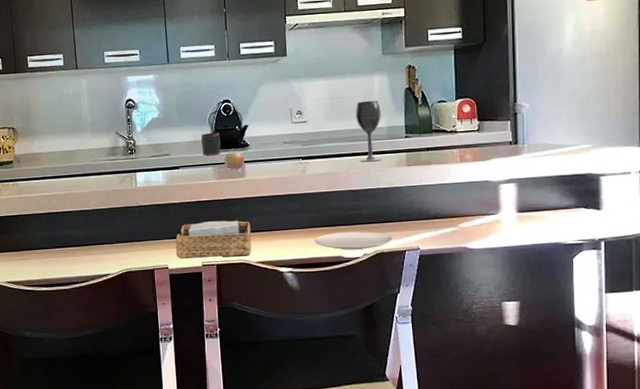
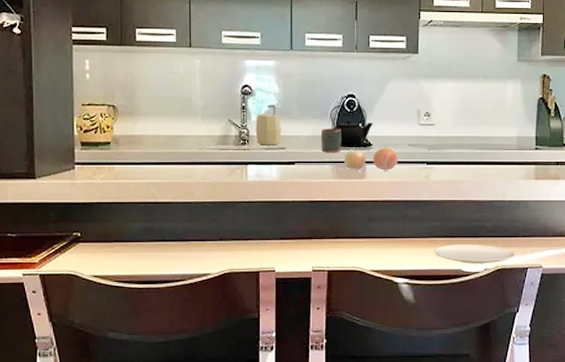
soap dispenser: none [140,114,165,154] -> present [255,104,281,146]
napkin holder: present [175,220,252,259] -> none [285,223,368,263]
fruit: none [251,145,275,169] -> present [373,146,398,170]
wine glass: present [356,100,382,162] -> none [486,108,512,171]

